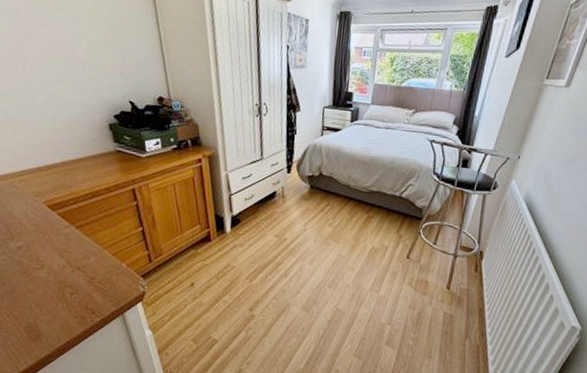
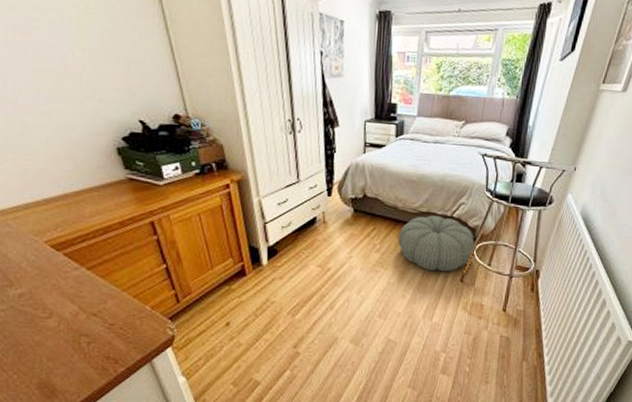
pouf: none [349,194,421,248] -> present [398,215,475,272]

